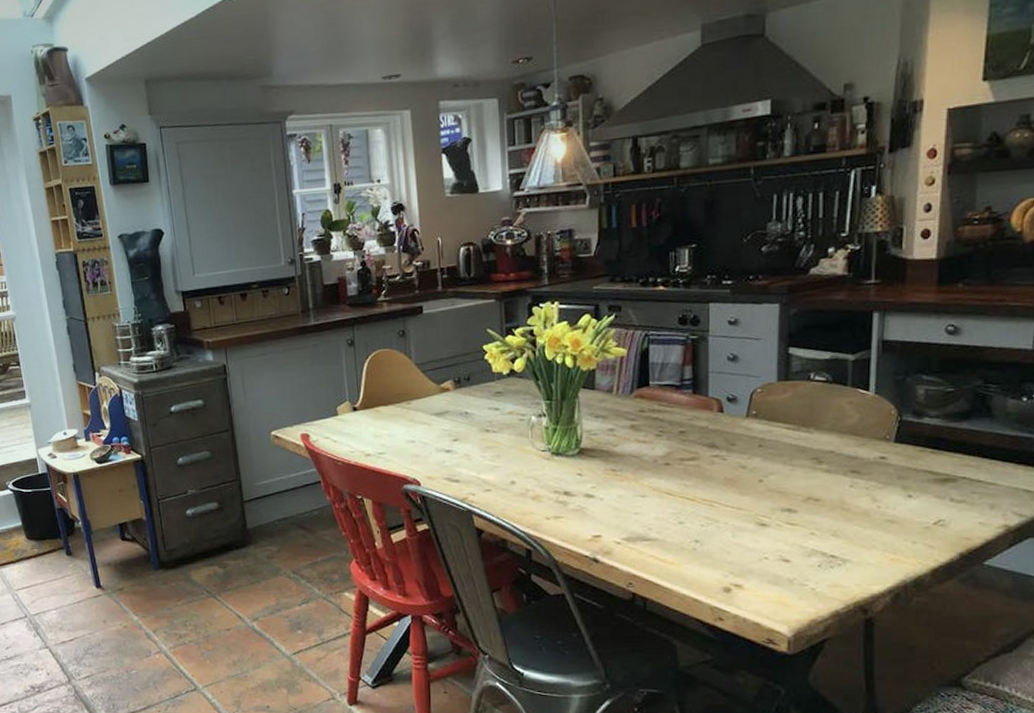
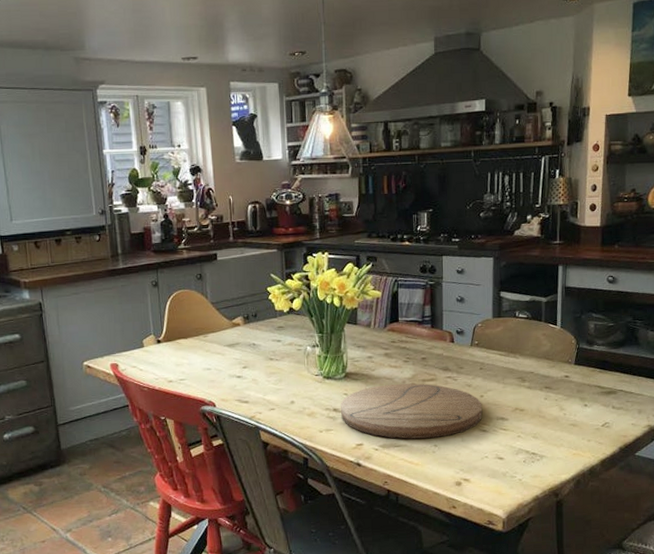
cutting board: none [573,462,762,532] -> present [341,383,483,439]

